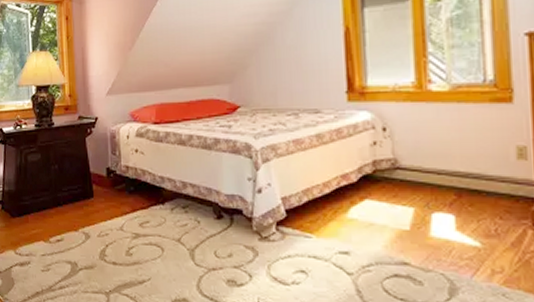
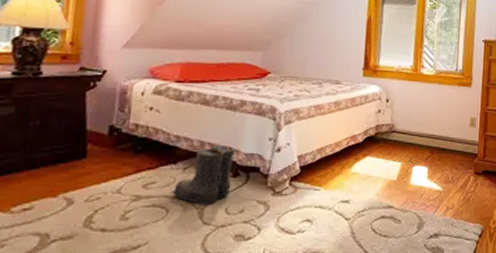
boots: none [162,186,217,246] -> present [170,146,236,205]

